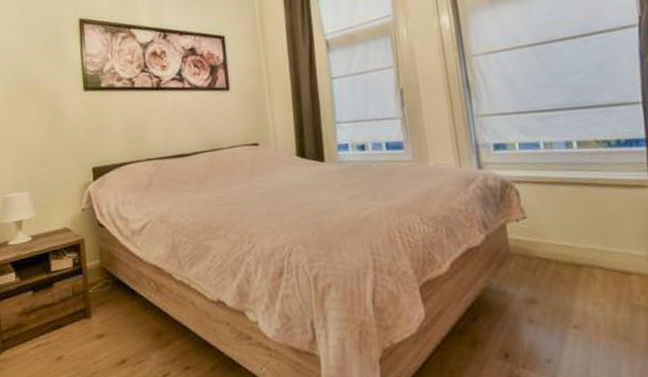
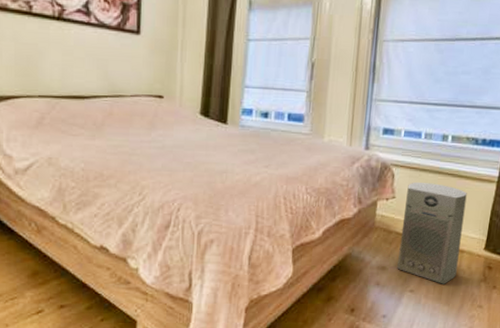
air purifier: none [538,196,630,316] -> present [397,183,467,284]

